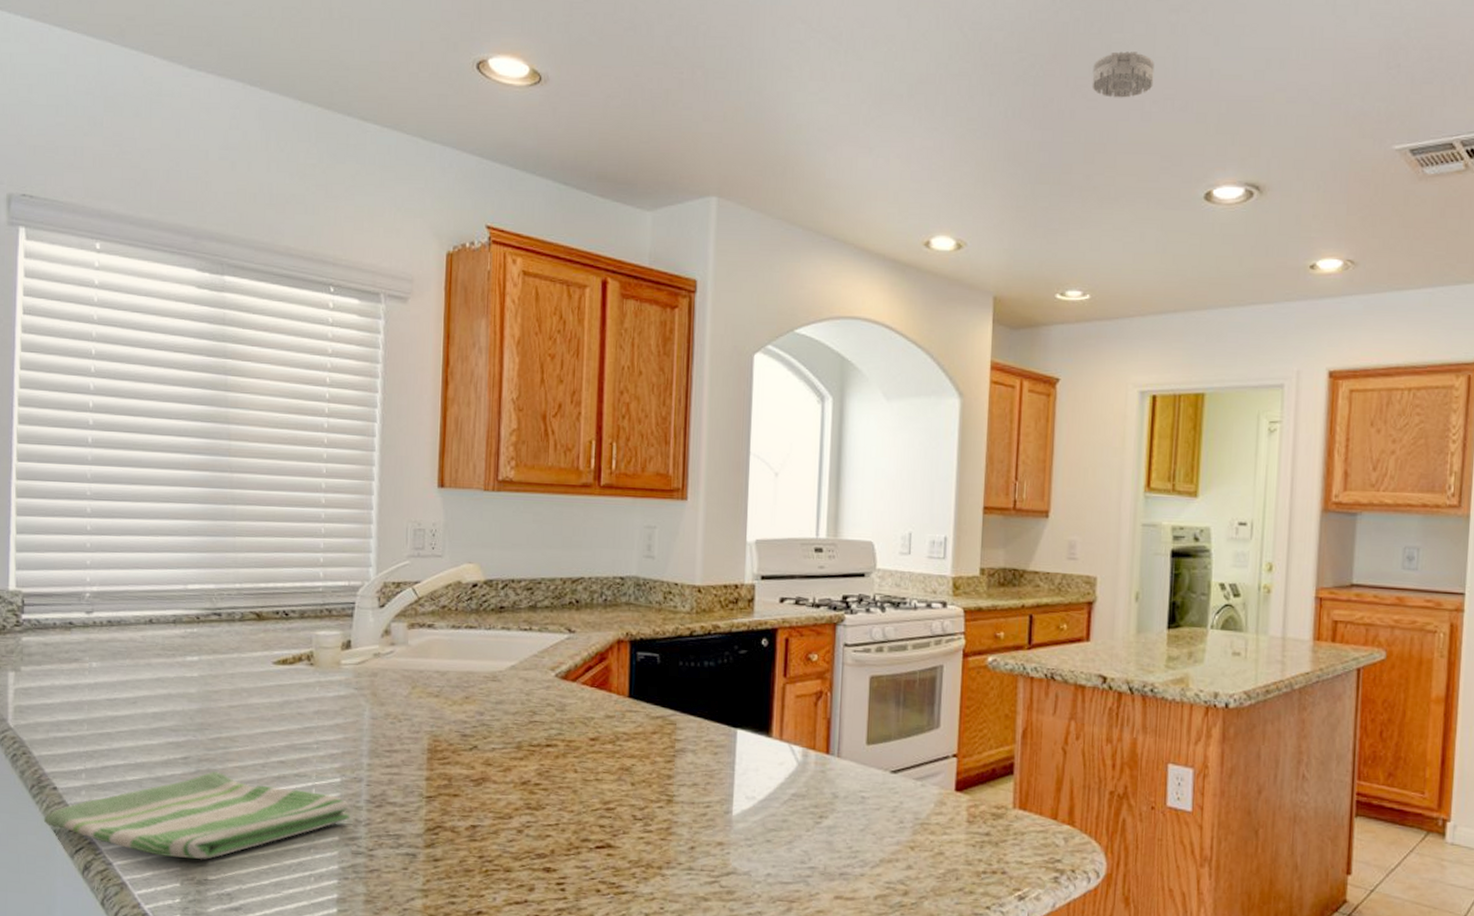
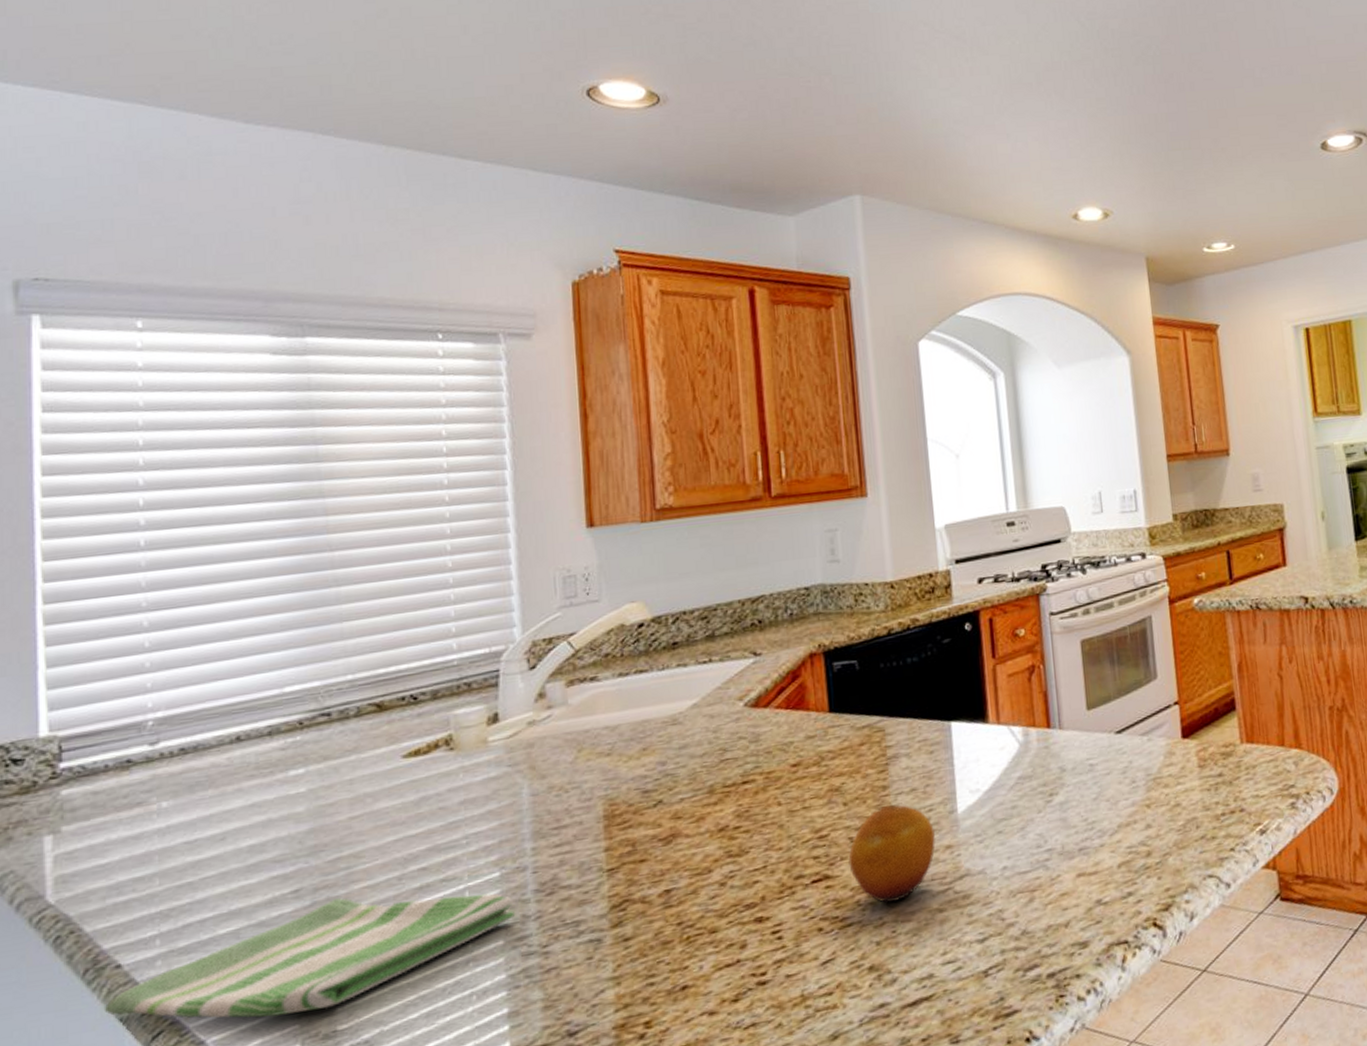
fruit: none [629,793,710,882] -> present [848,803,936,904]
smoke detector: present [1092,51,1155,98] -> none [1203,27,1260,69]

